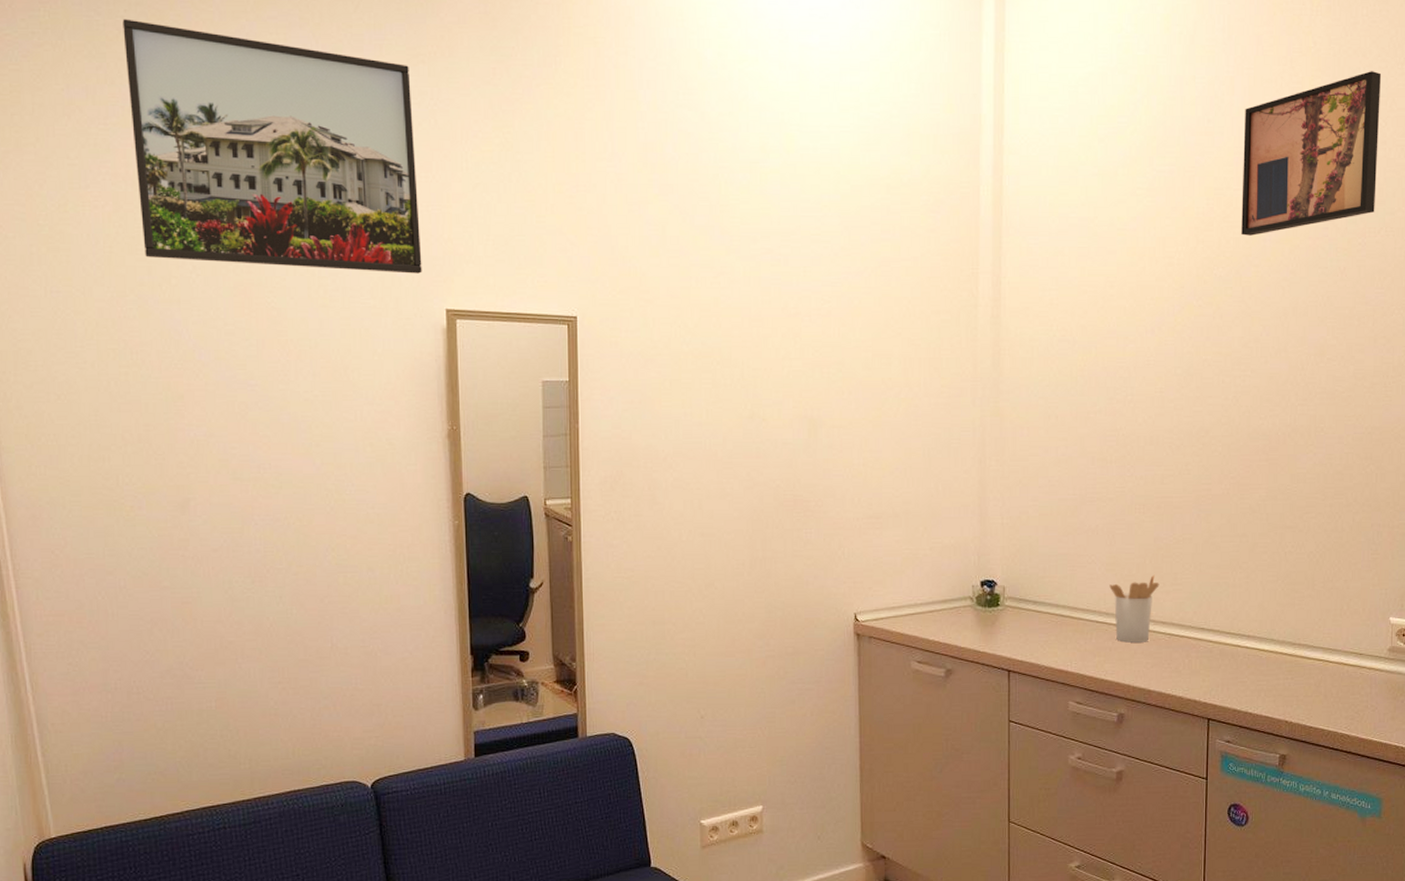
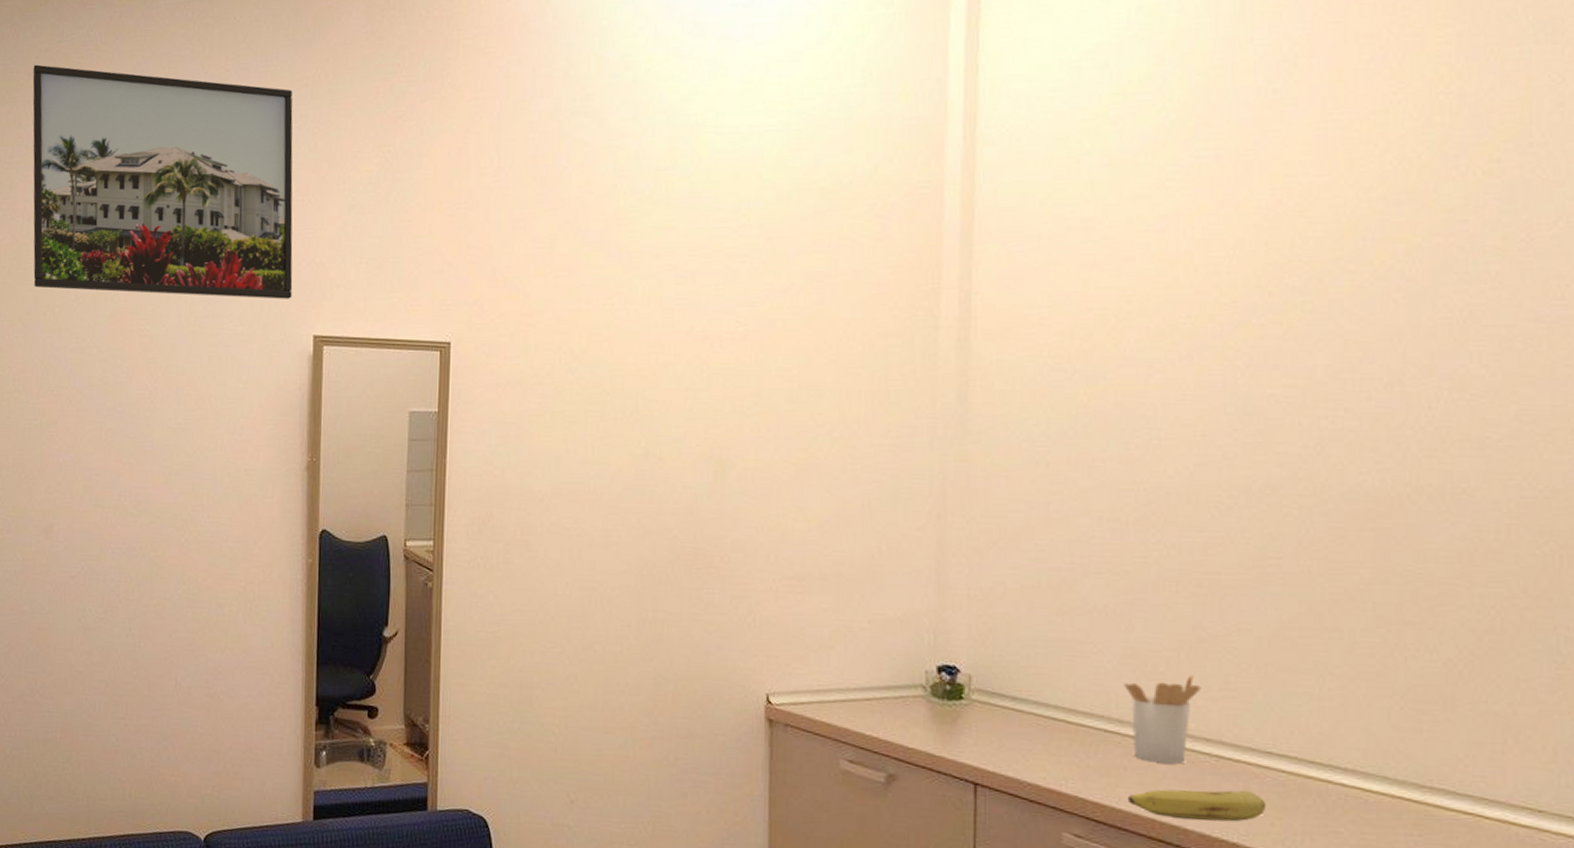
fruit: none [1111,657,1200,682] -> present [1127,789,1267,822]
wall art: present [1241,71,1382,236] -> none [1326,12,1554,234]

